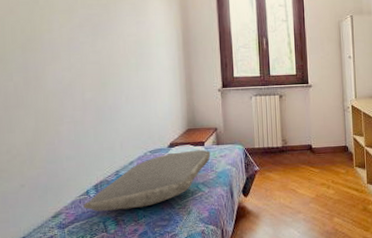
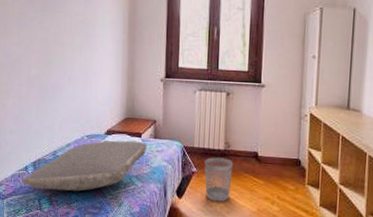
wastebasket: none [265,154,292,195] -> present [204,157,234,202]

